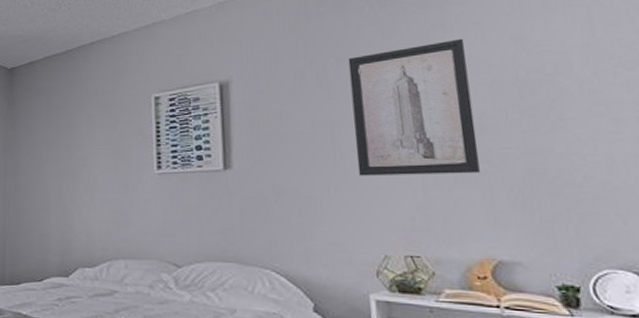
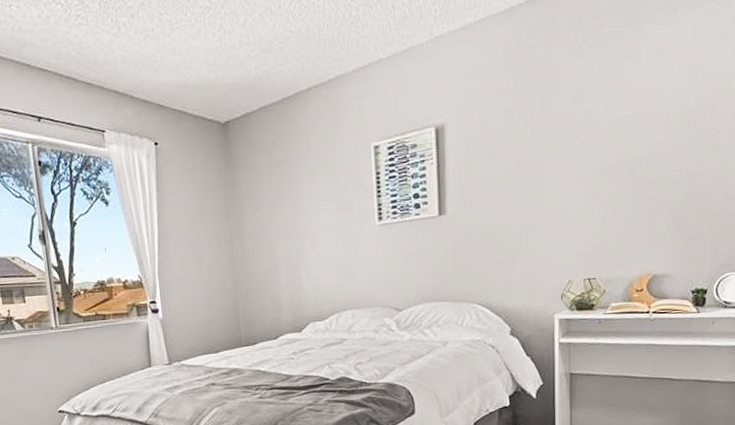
wall art: present [348,38,480,176] -> none [552,69,651,211]

